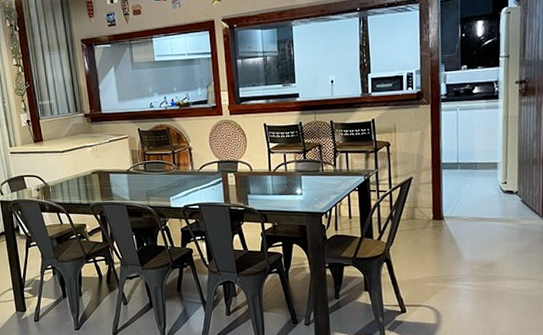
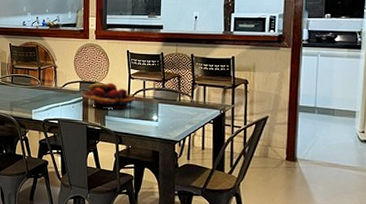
fruit basket: none [220,159,277,187] -> present [81,82,136,109]

